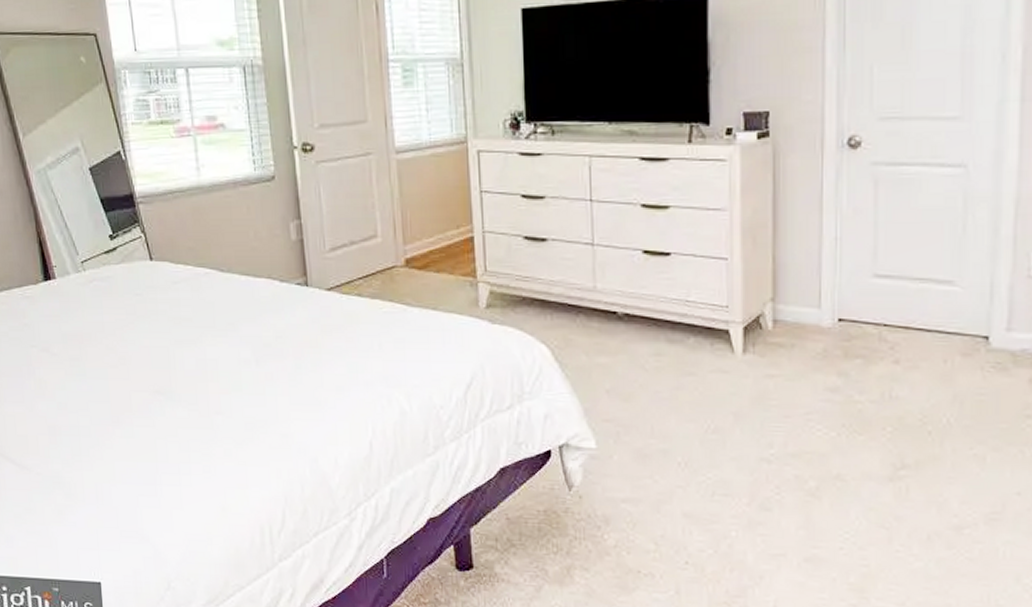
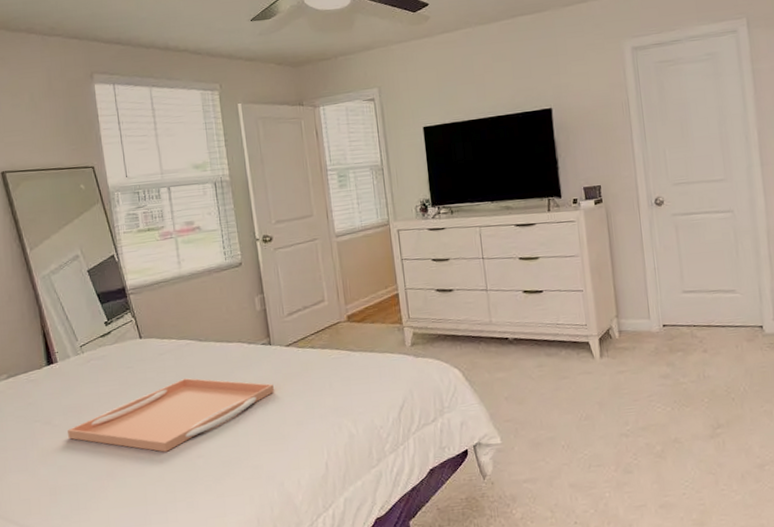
serving tray: none [68,315,311,402] -> present [68,377,275,452]

